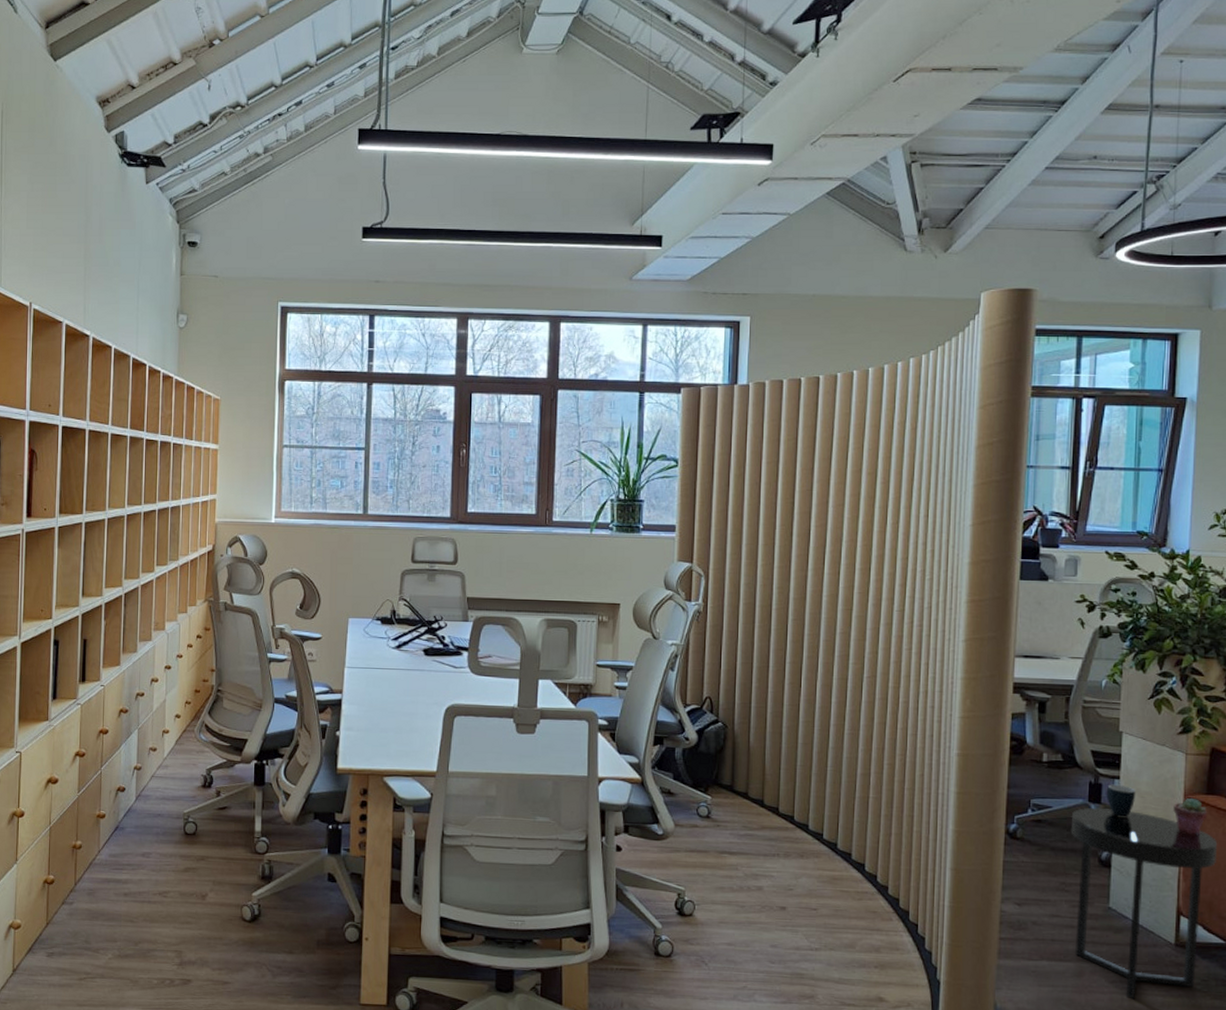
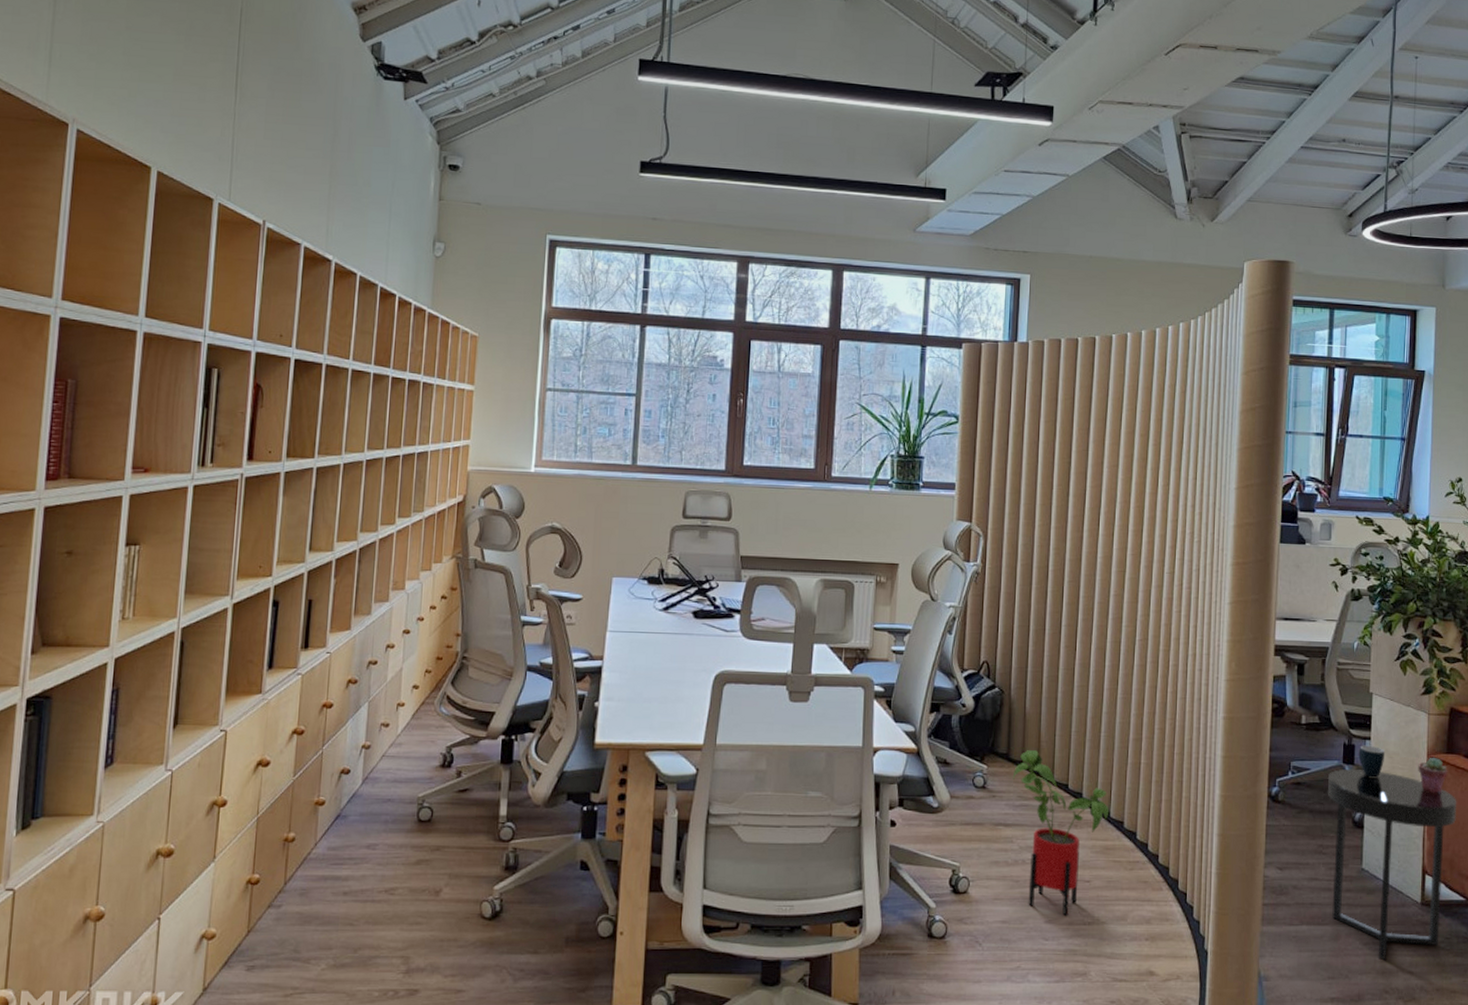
house plant: none [737,782,836,941] -> present [1012,750,1109,916]

